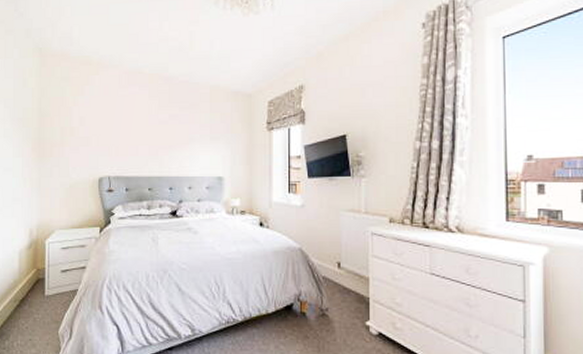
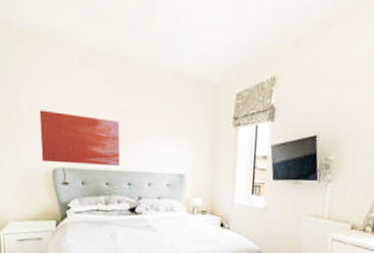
wall art: none [89,125,162,173] -> present [39,110,120,167]

